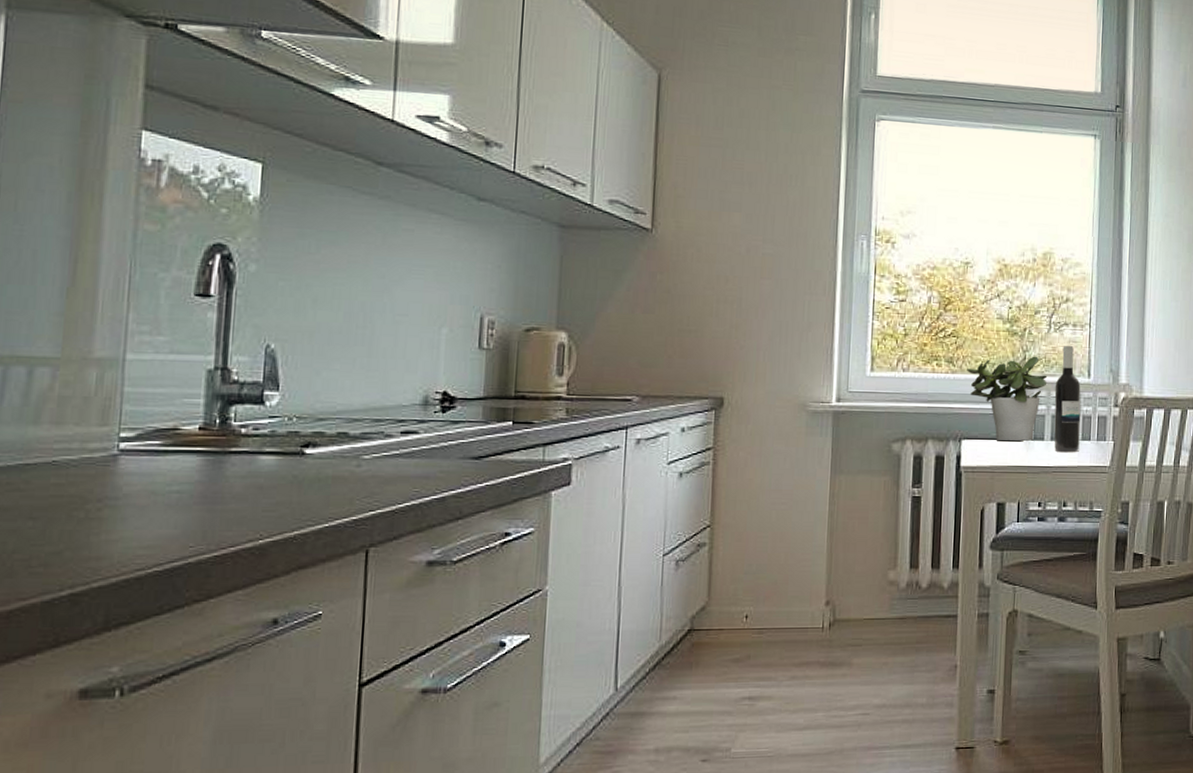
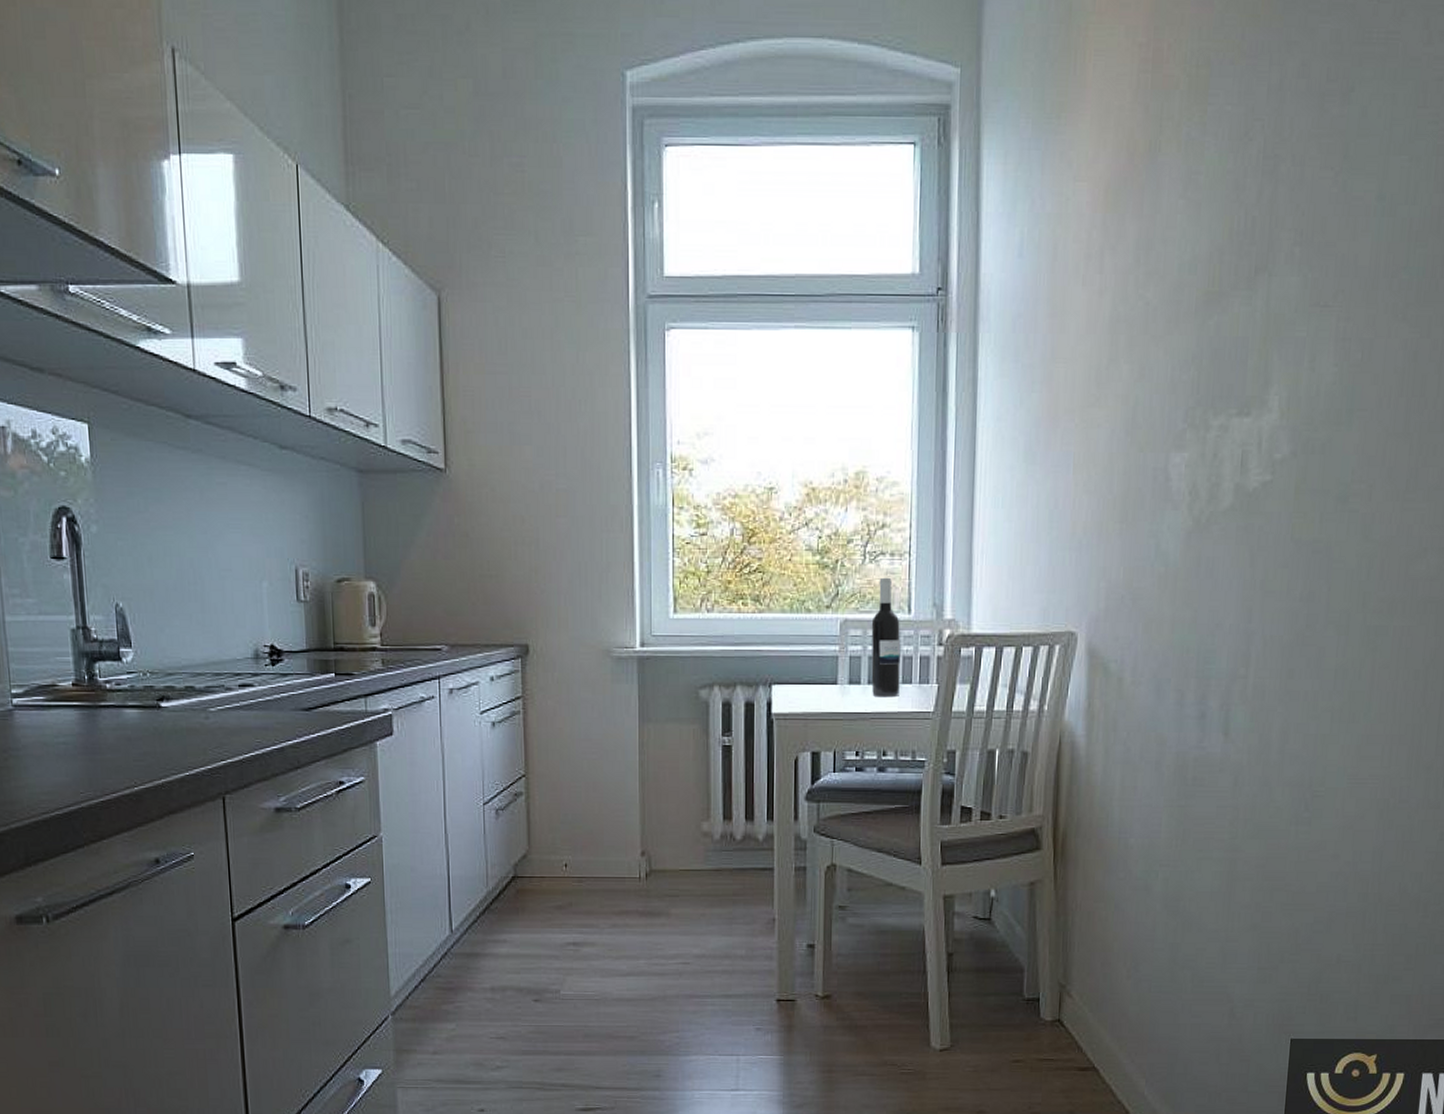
potted plant: present [967,356,1048,442] -> none [775,591,863,686]

